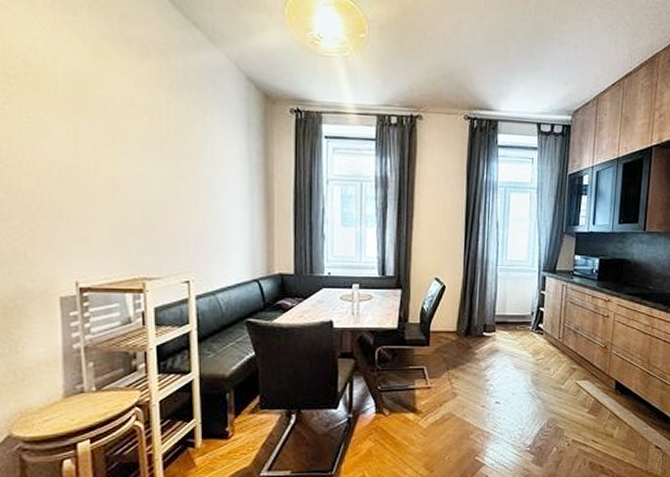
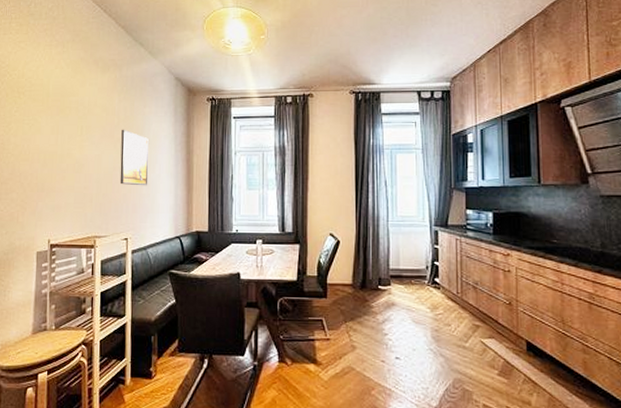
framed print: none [173,140,214,217] -> present [119,129,149,186]

